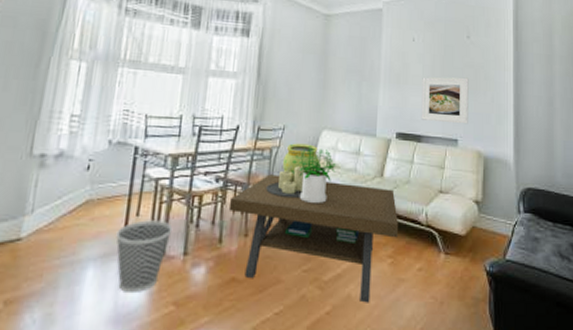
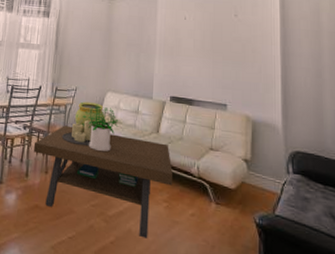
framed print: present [421,77,469,125] -> none [192,49,237,92]

